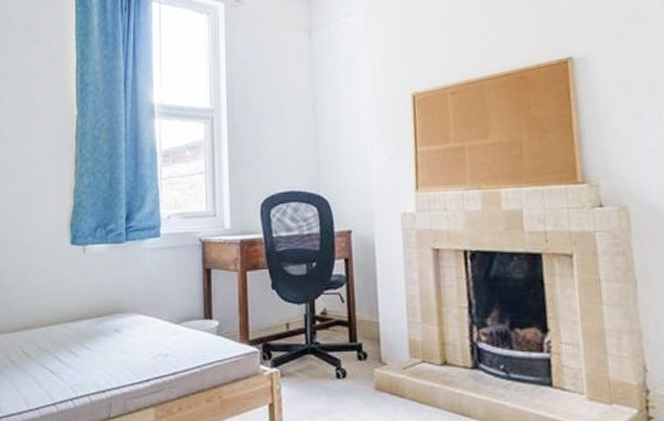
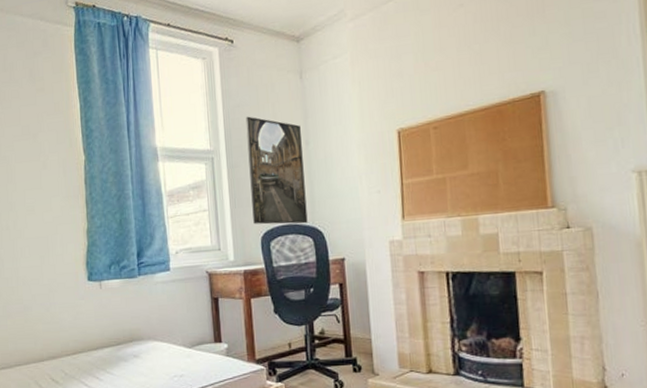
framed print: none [249,74,312,191] -> present [245,116,308,225]

